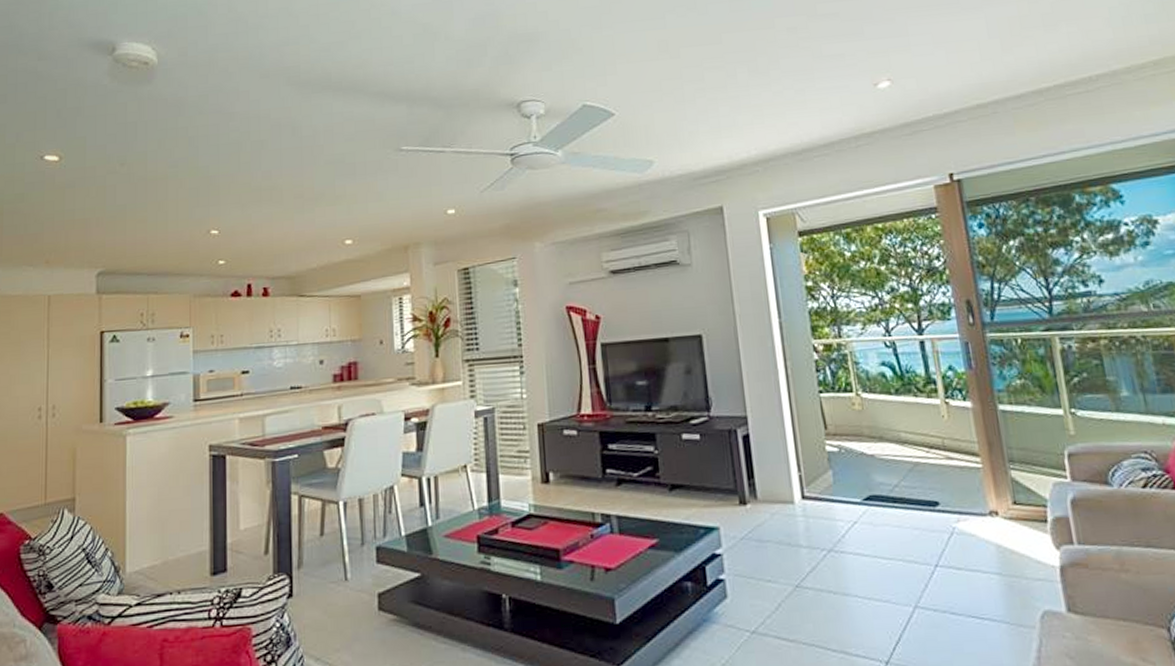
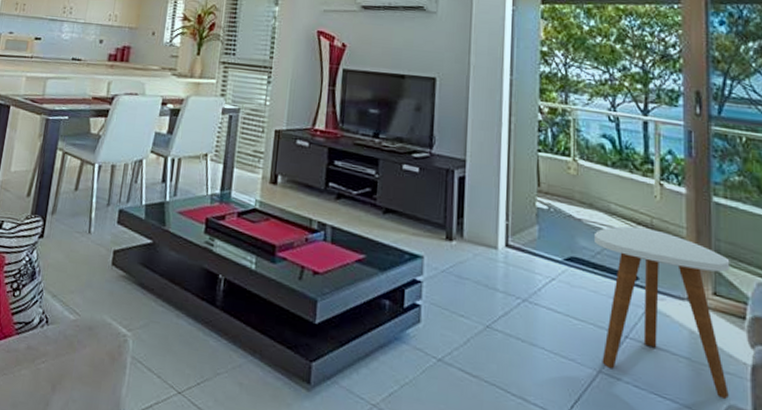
side table: none [888,450,1043,607] -> present [593,226,730,400]

